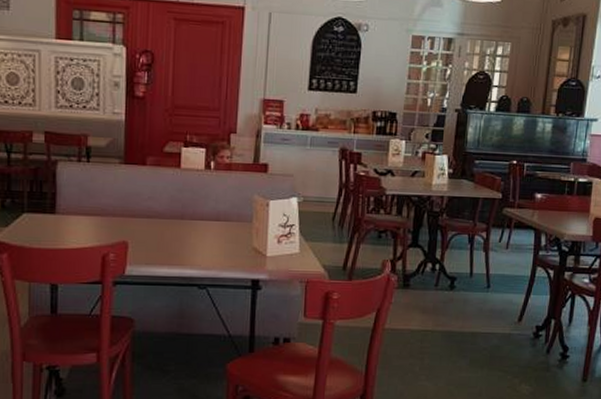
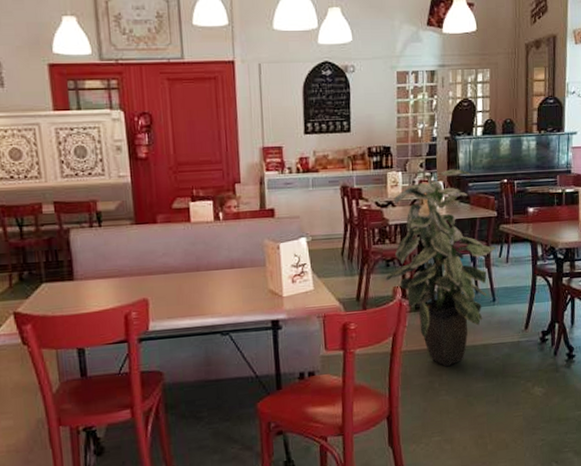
indoor plant: none [376,143,498,351] -> present [385,169,497,367]

